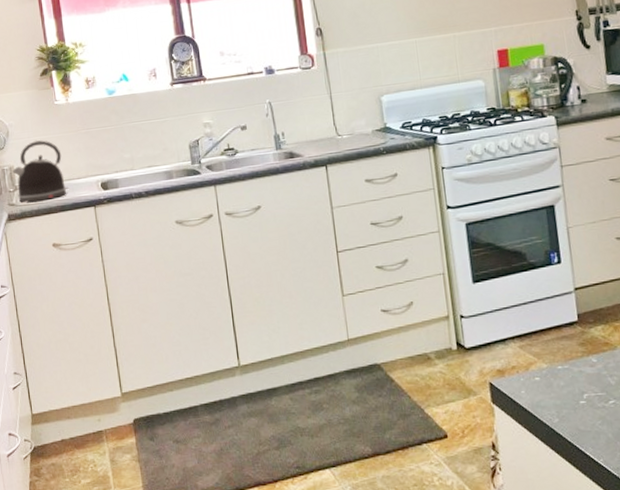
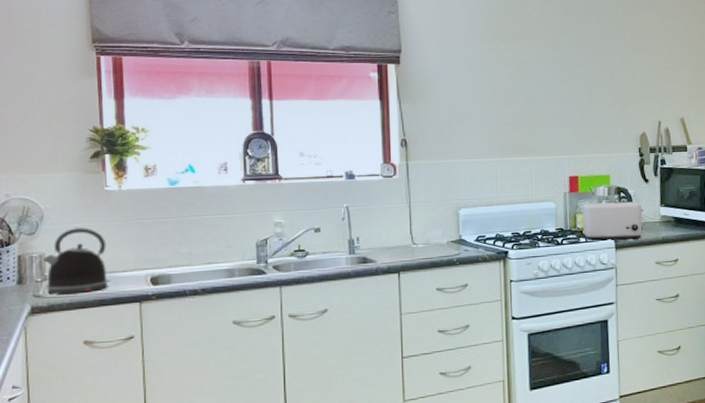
toaster: none [515,71,588,120] -> present [582,201,644,241]

